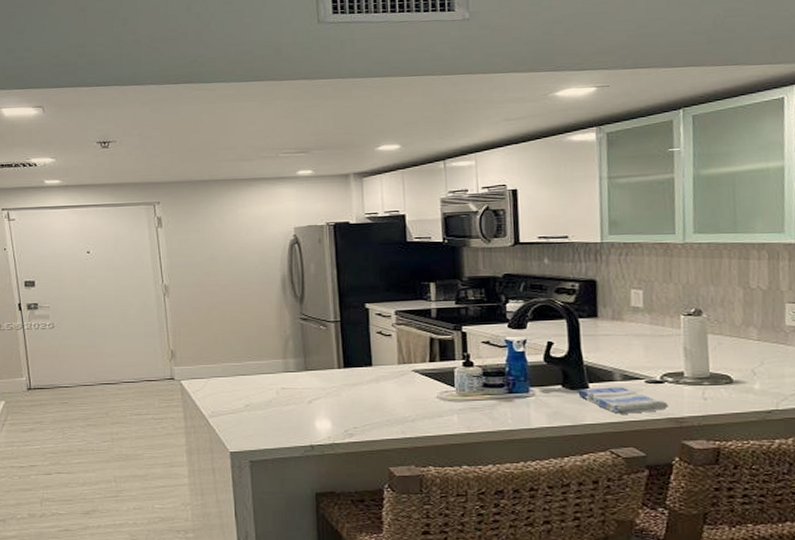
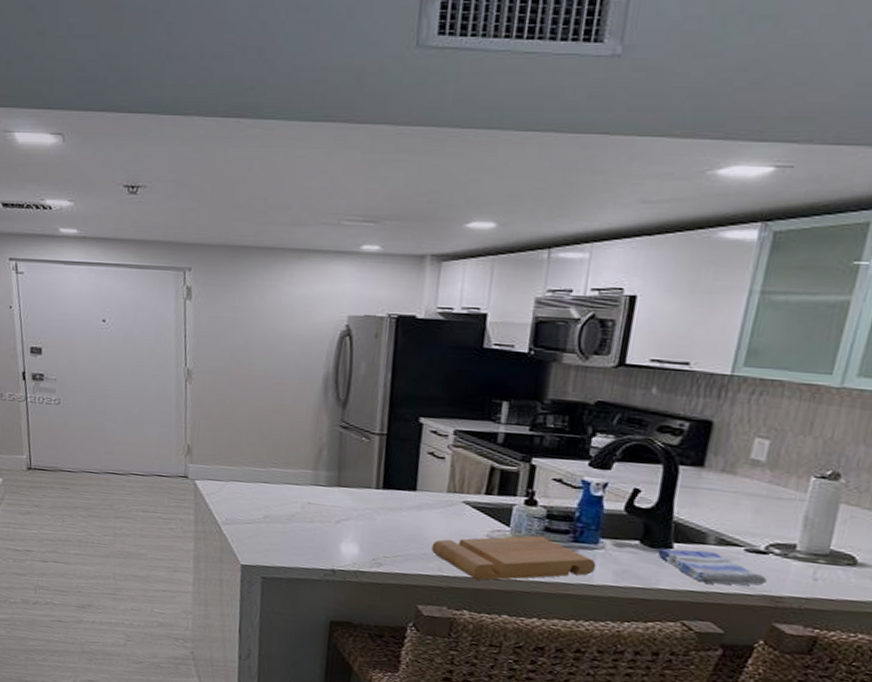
cutting board: none [393,391,532,437] -> present [431,535,597,580]

